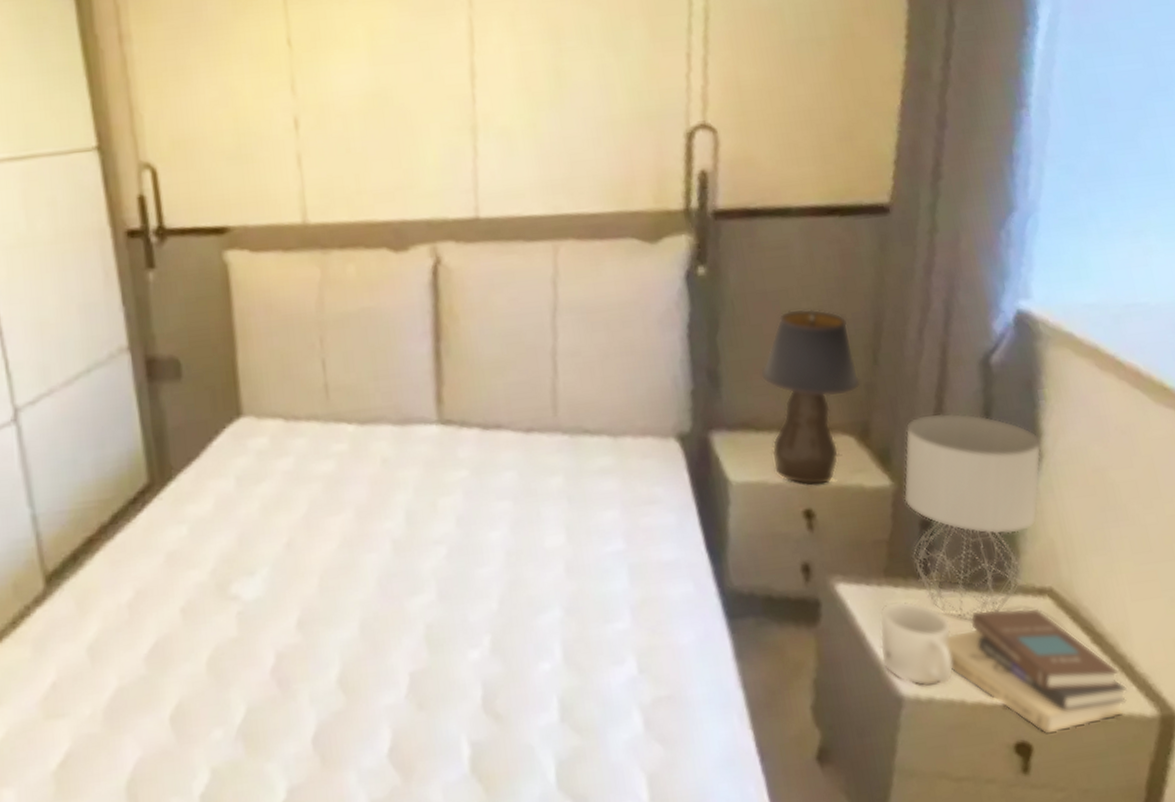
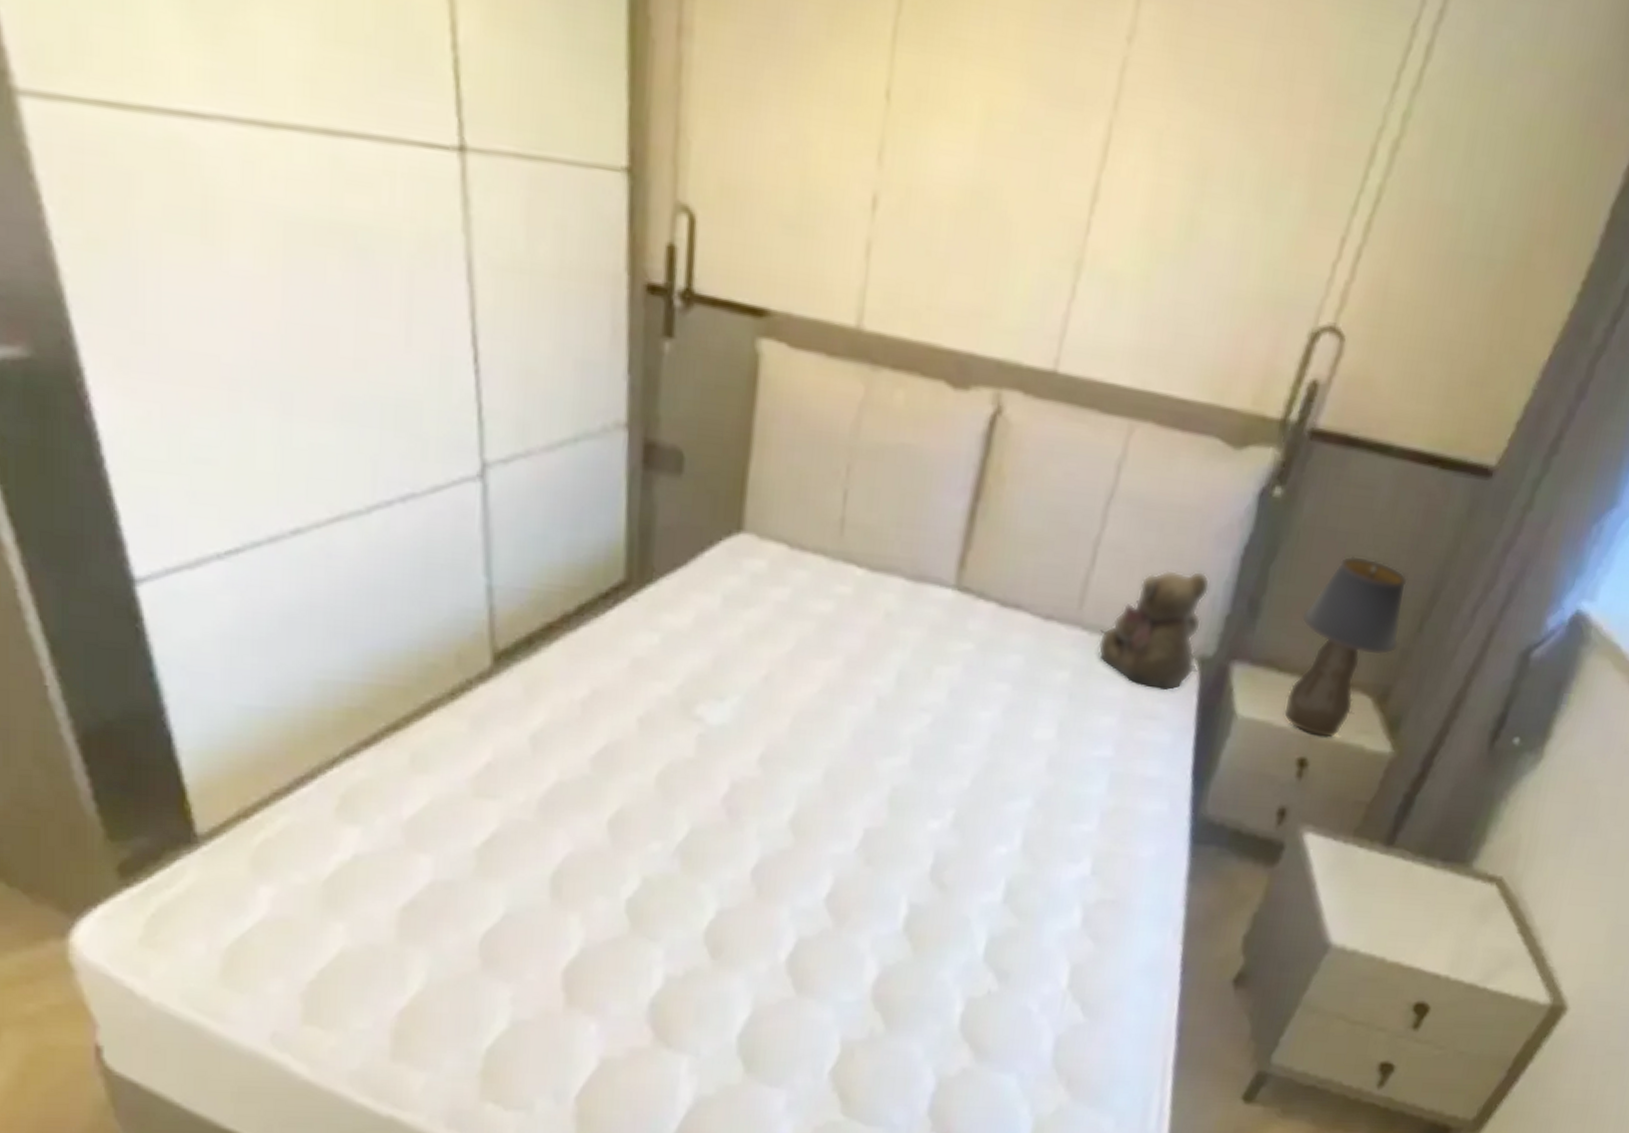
teddy bear: none [580,356,678,476] -> present [1097,569,1211,692]
mug: present [879,600,954,687] -> none [1323,859,1398,941]
table lamp: present [903,413,1042,622] -> none [1384,692,1547,892]
books: present [947,607,1127,735] -> none [1383,884,1532,1002]

